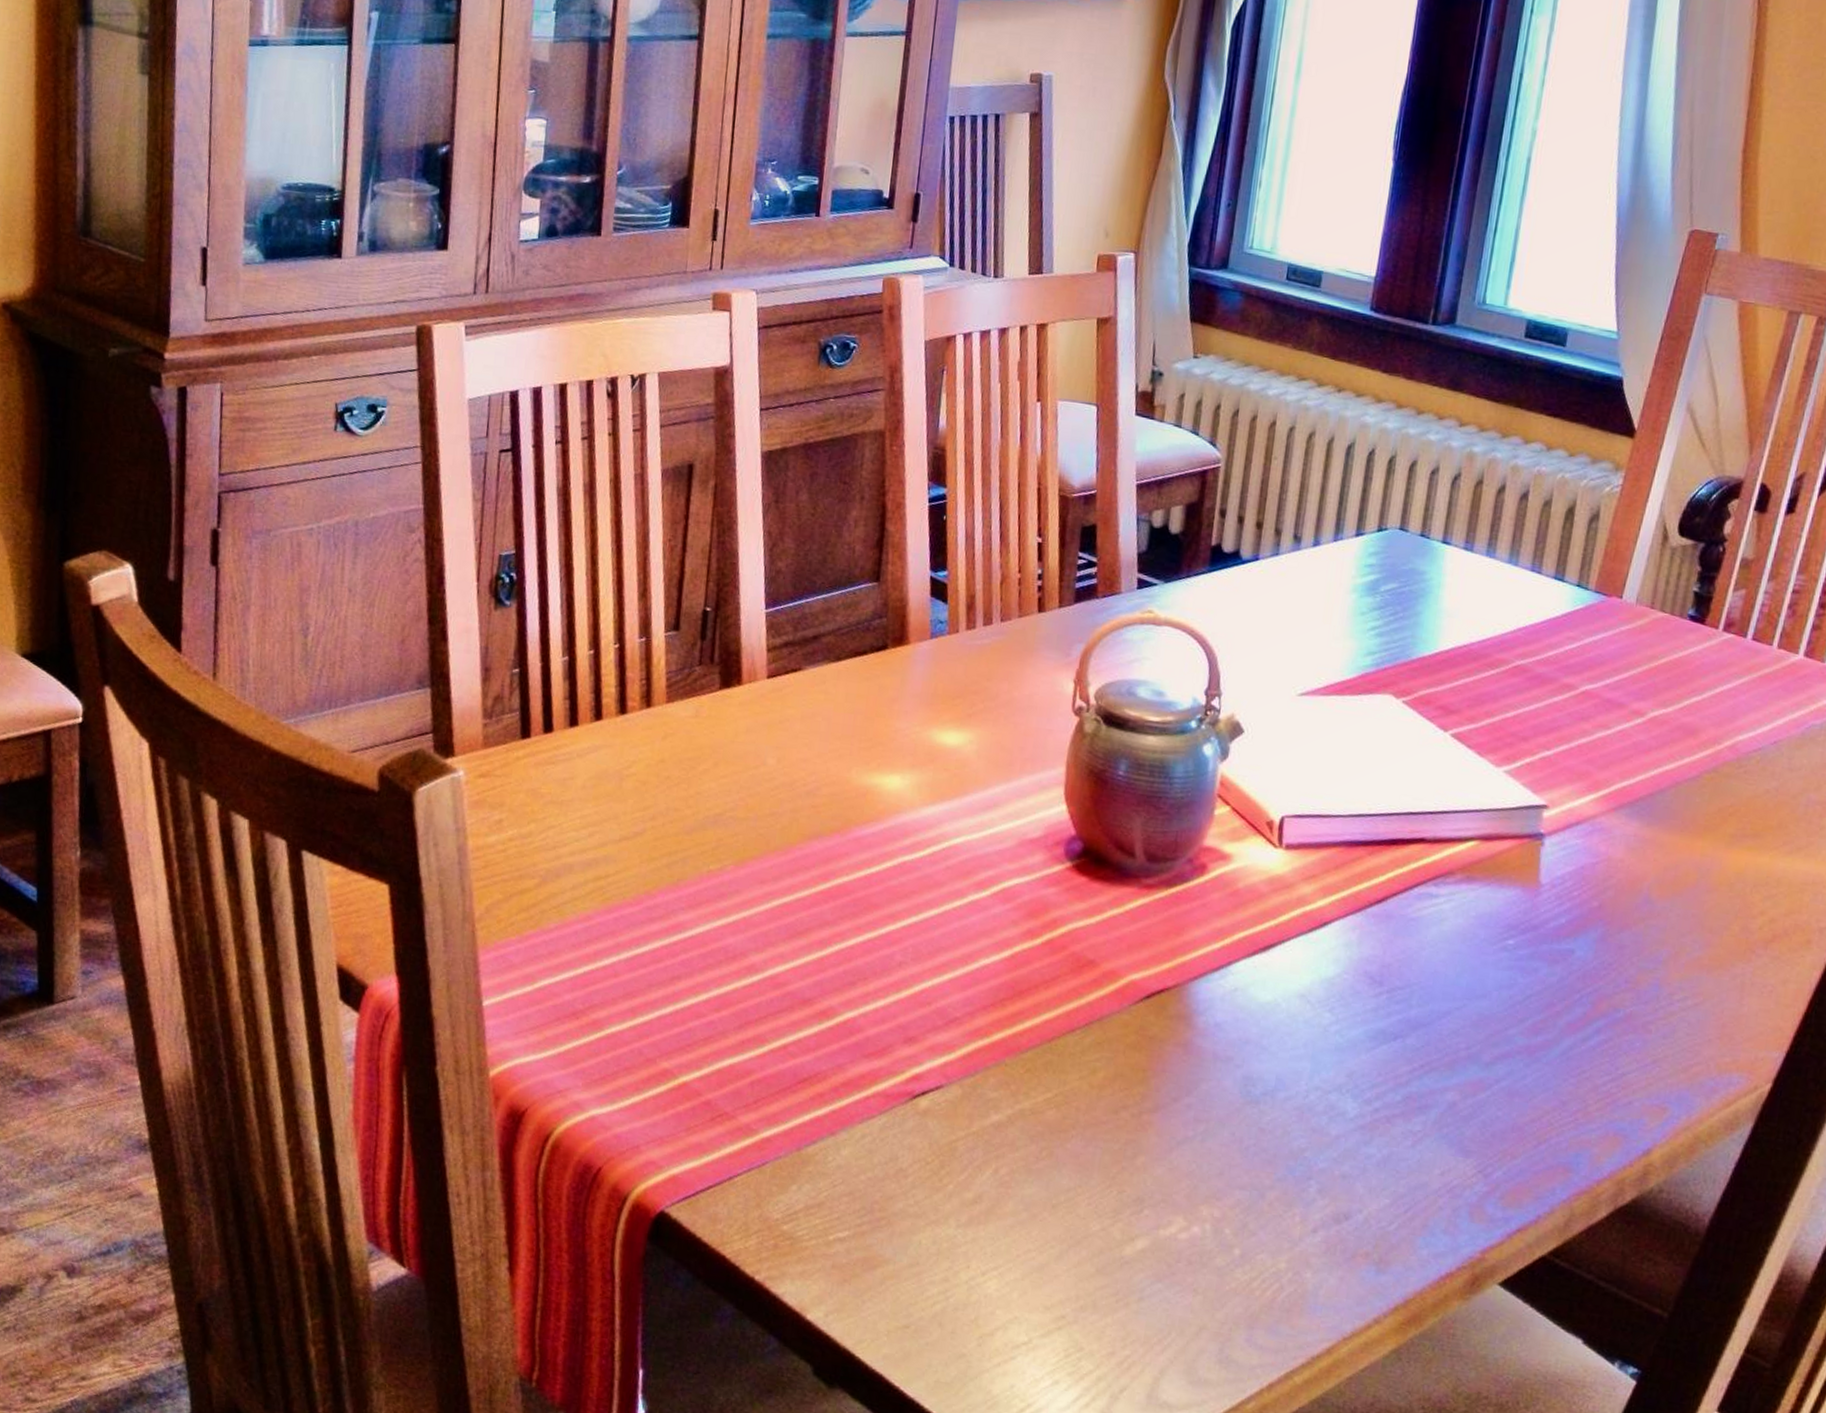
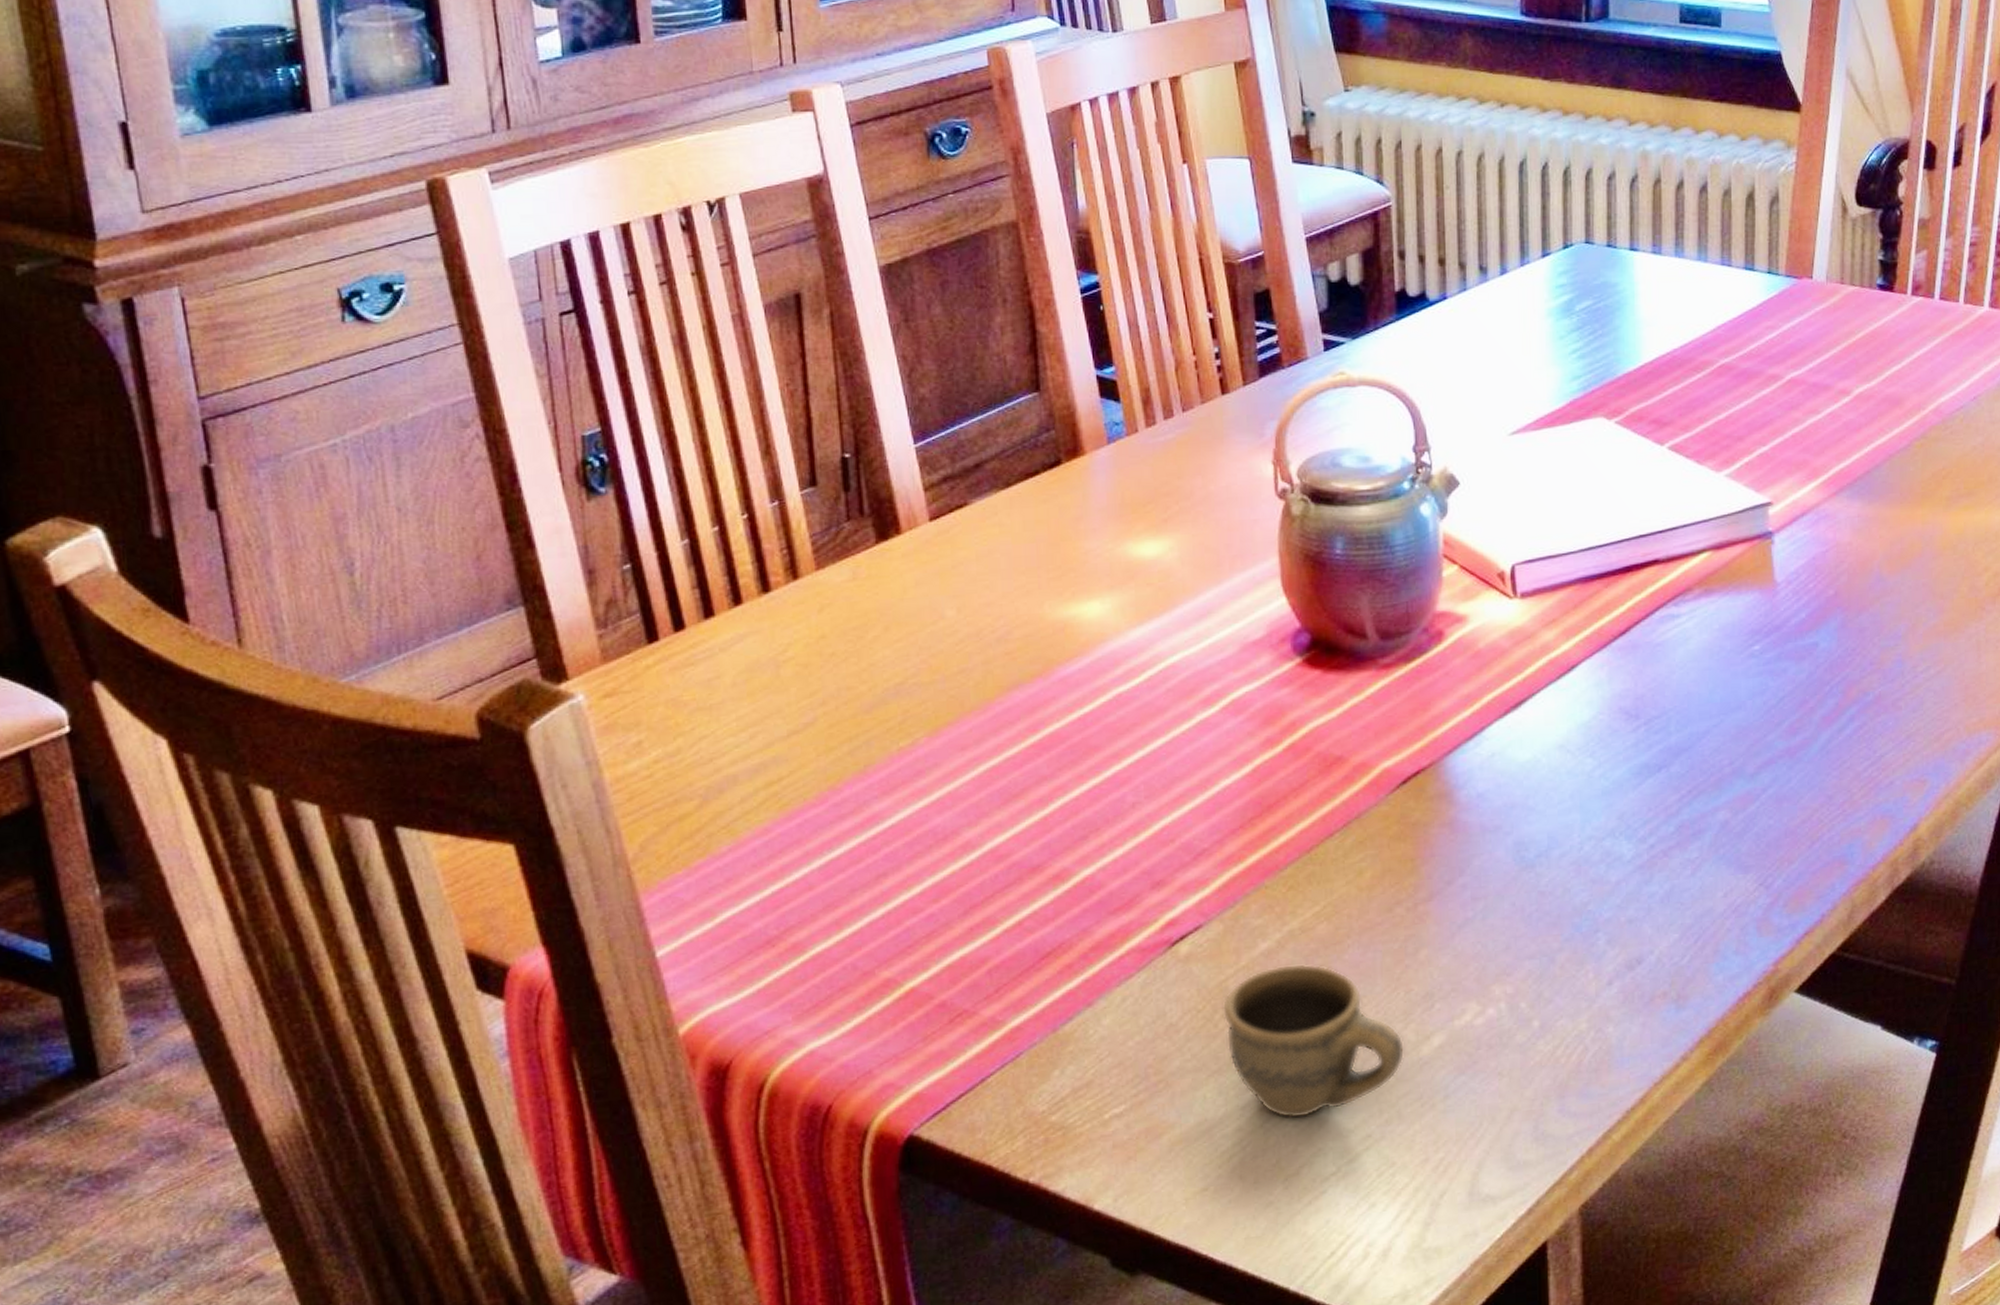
cup: none [947,1139,1110,1285] -> present [1222,963,1405,1119]

